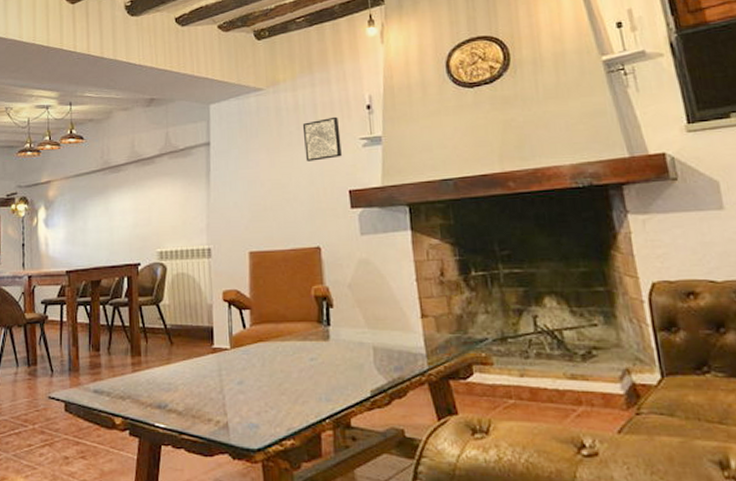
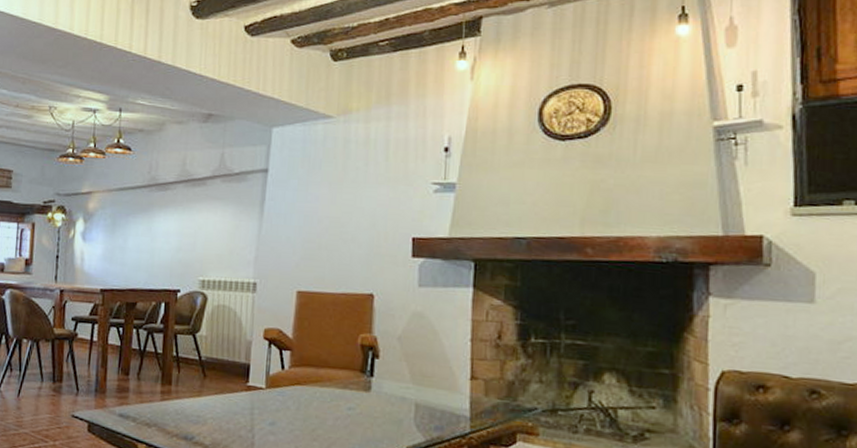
wall art: present [302,116,342,161] -> none [370,156,412,202]

